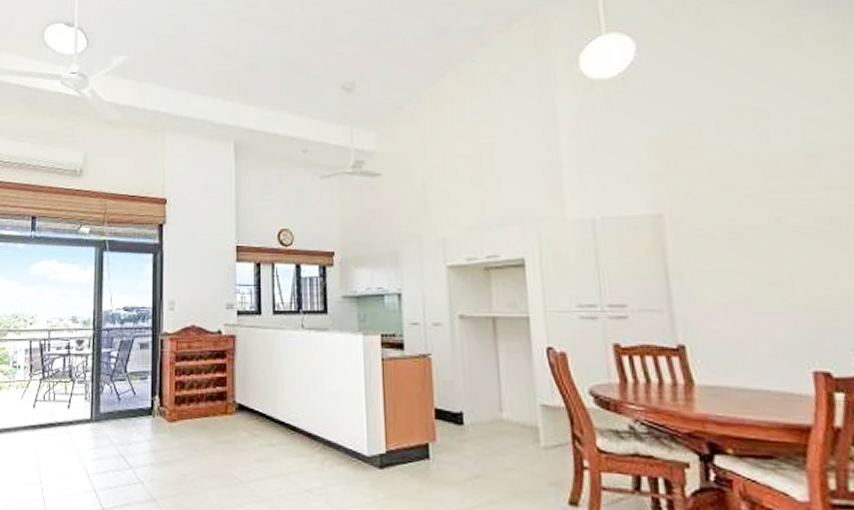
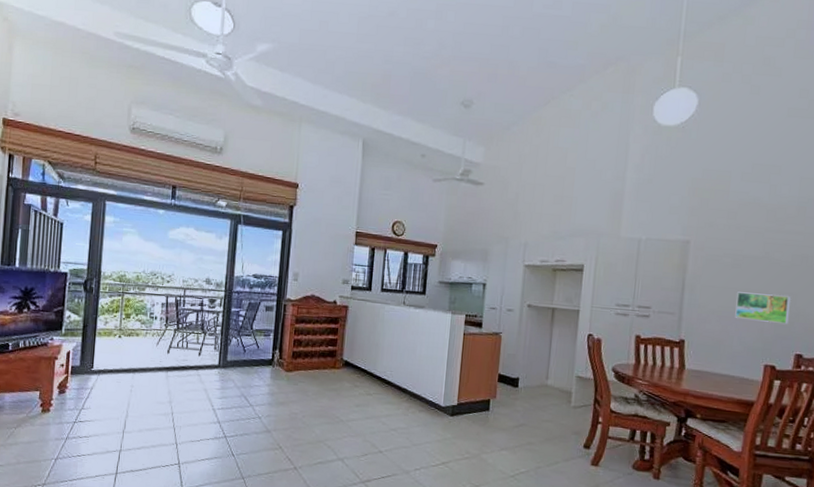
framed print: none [747,274,834,313] -> present [735,292,791,325]

